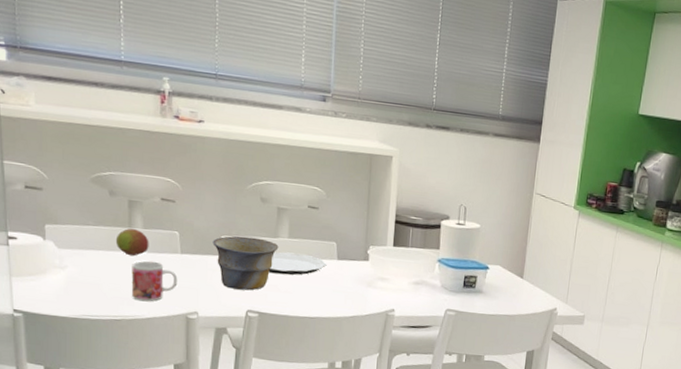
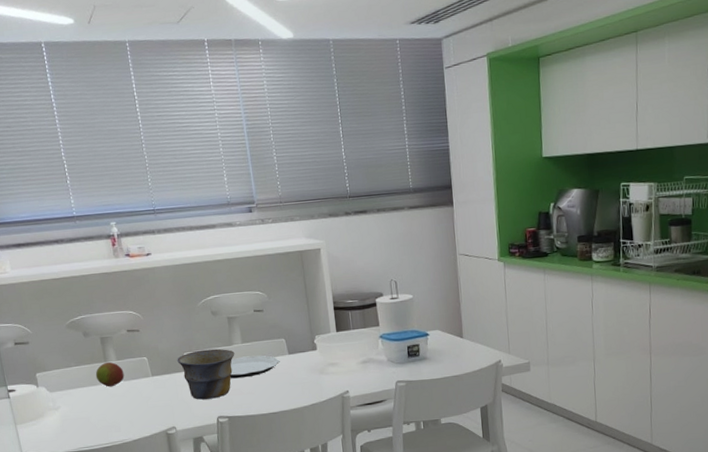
mug: present [131,260,178,302] -> none [112,387,154,426]

